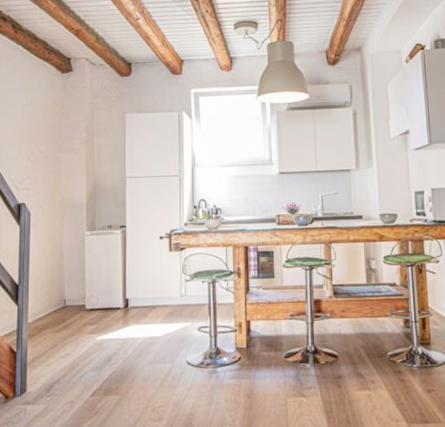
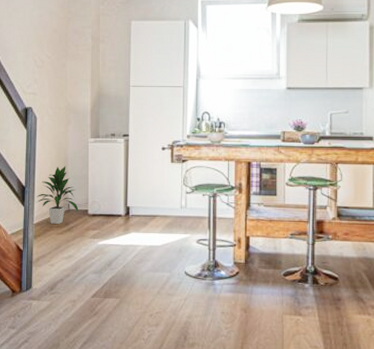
indoor plant: none [31,260,76,322] -> present [37,165,79,224]

